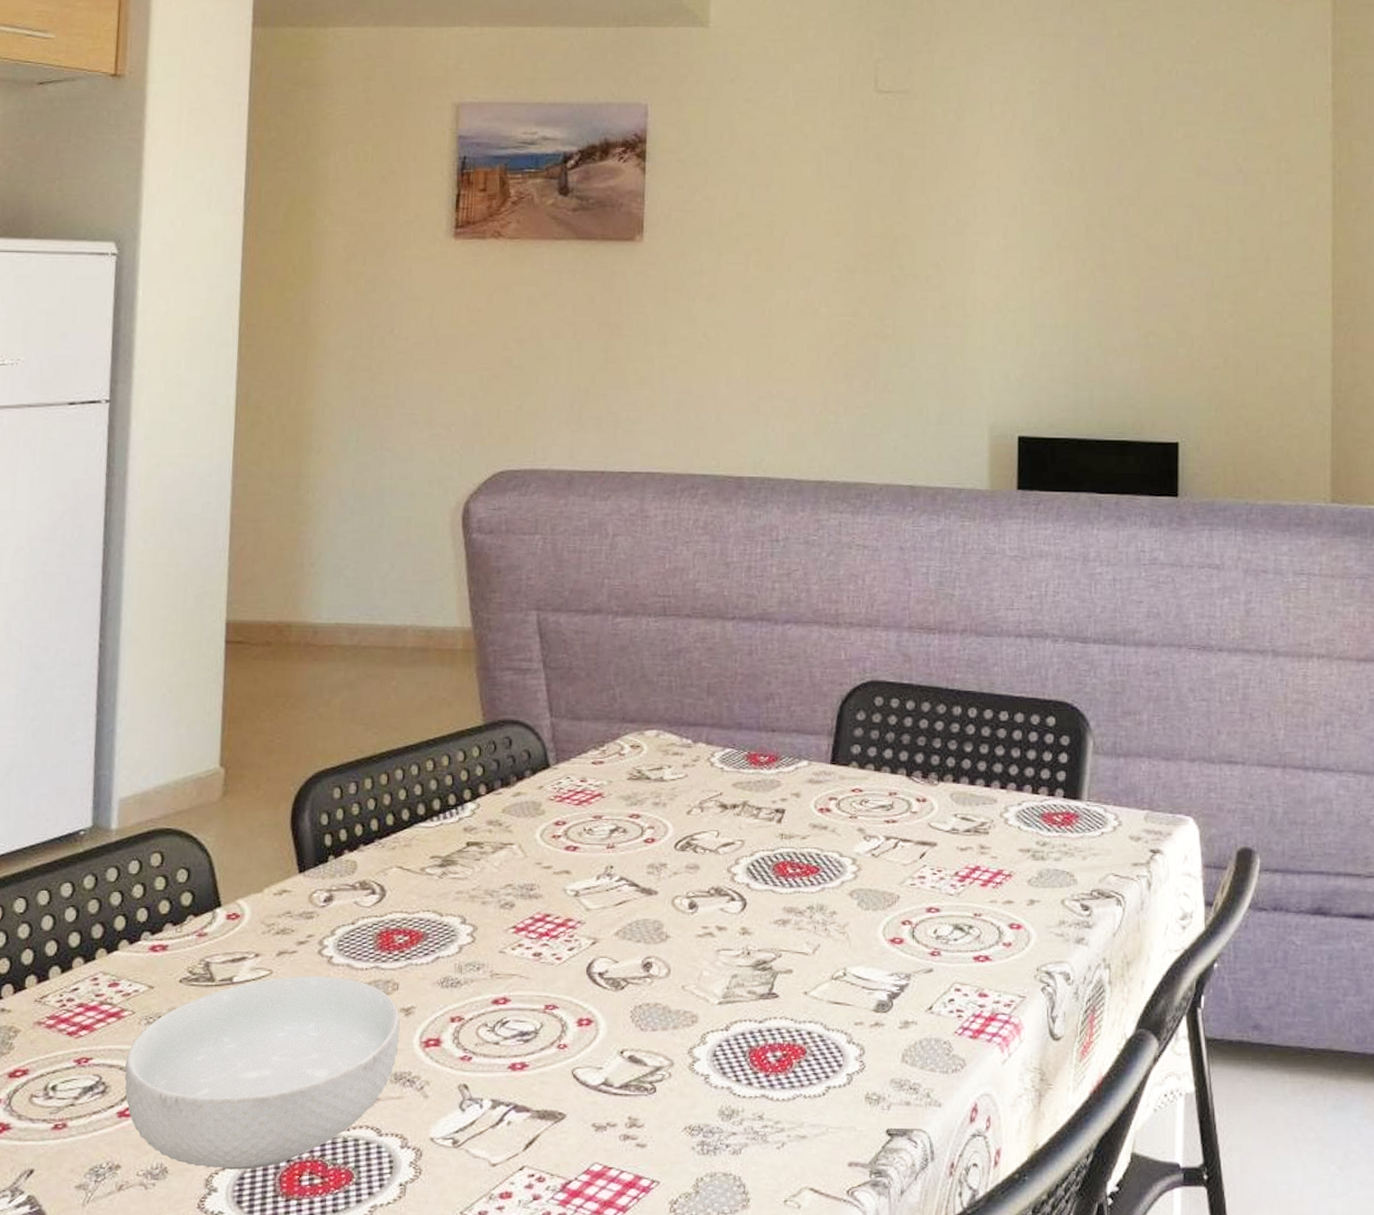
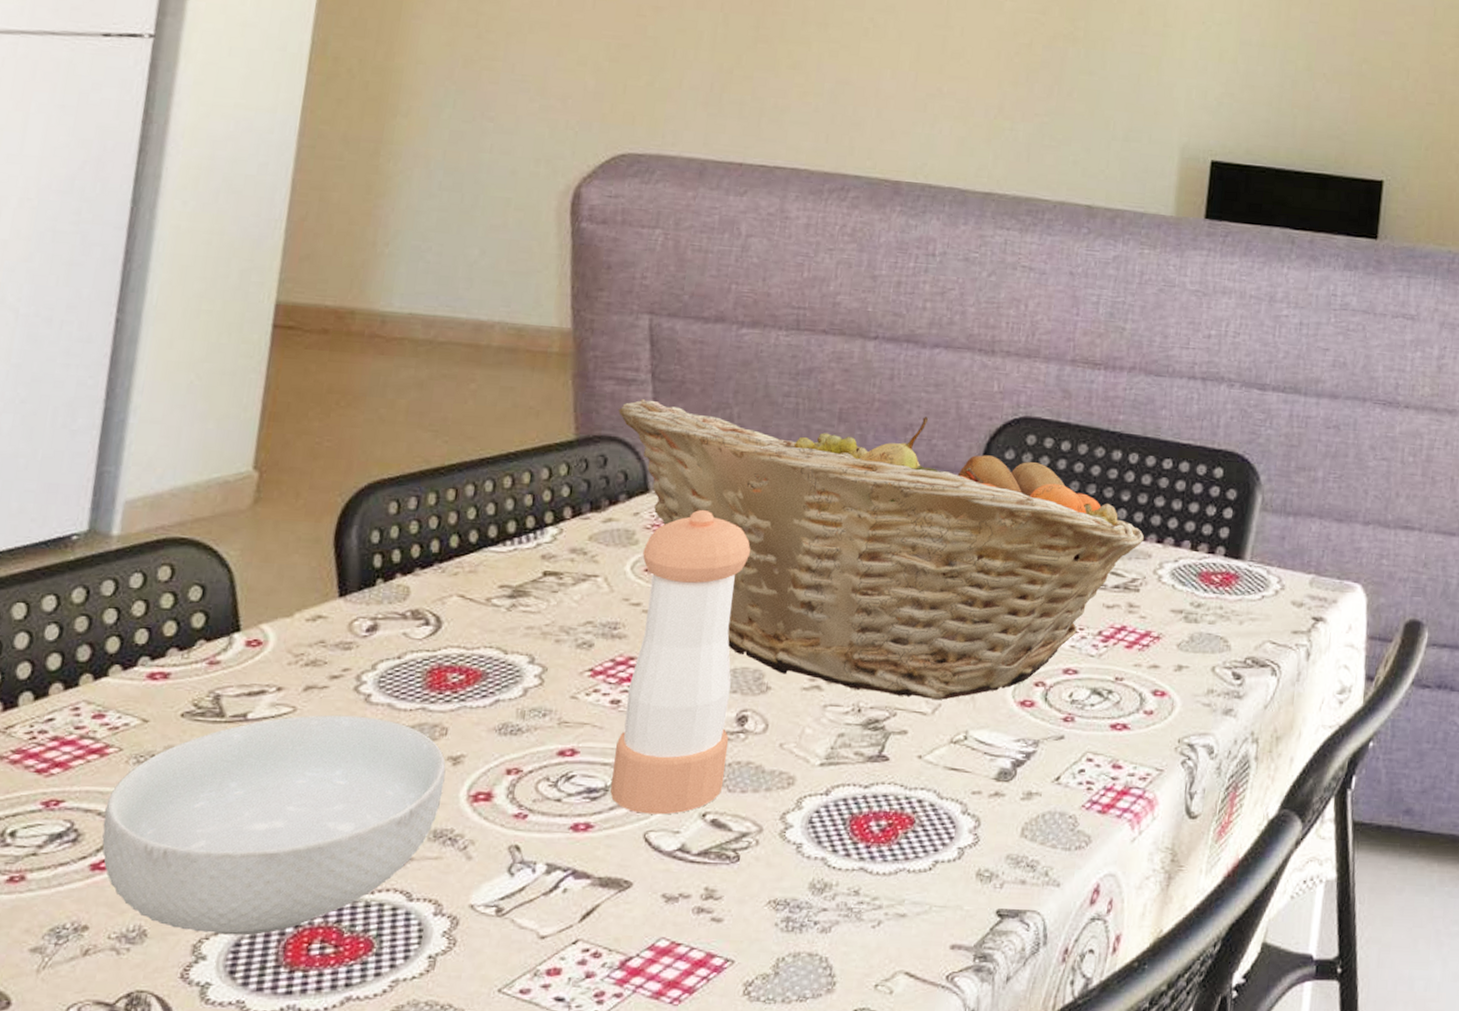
fruit basket: none [517,686,989,940] -> present [618,399,1145,700]
pepper shaker: none [540,780,642,1053] -> present [610,509,751,815]

